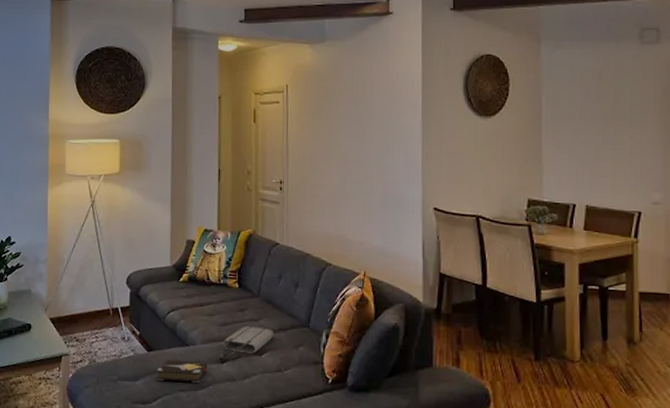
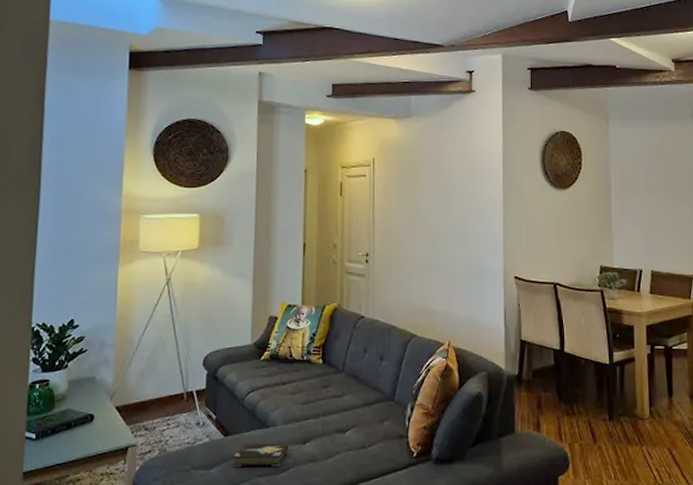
tote bag: present [220,325,273,359] -> none [302,402,358,439]

